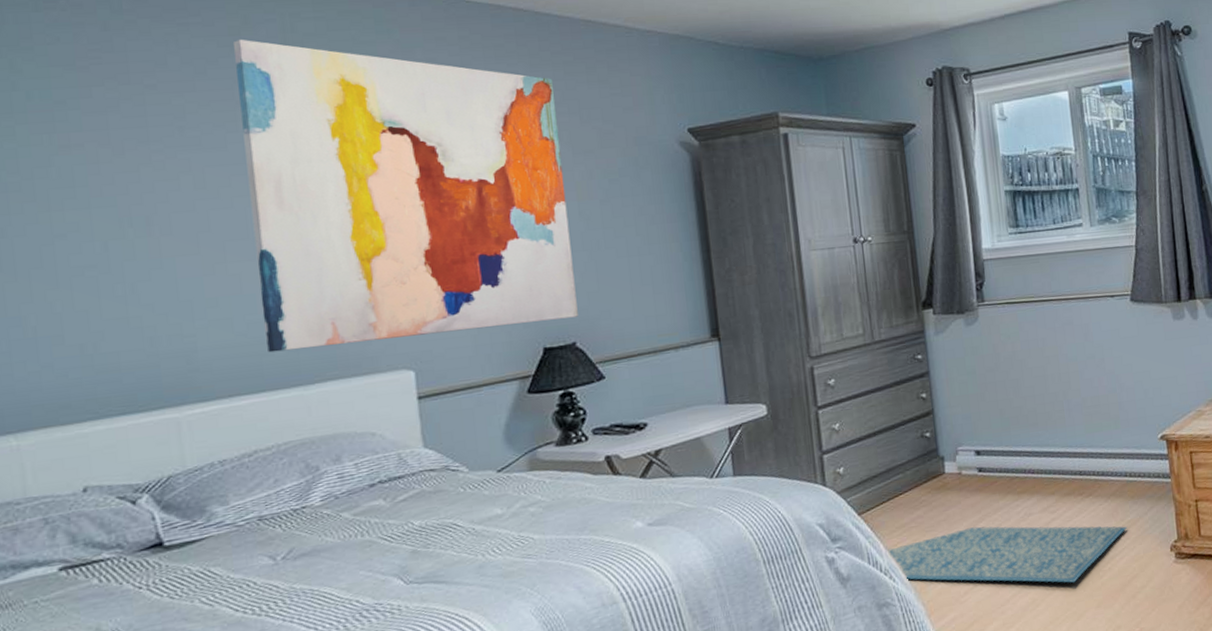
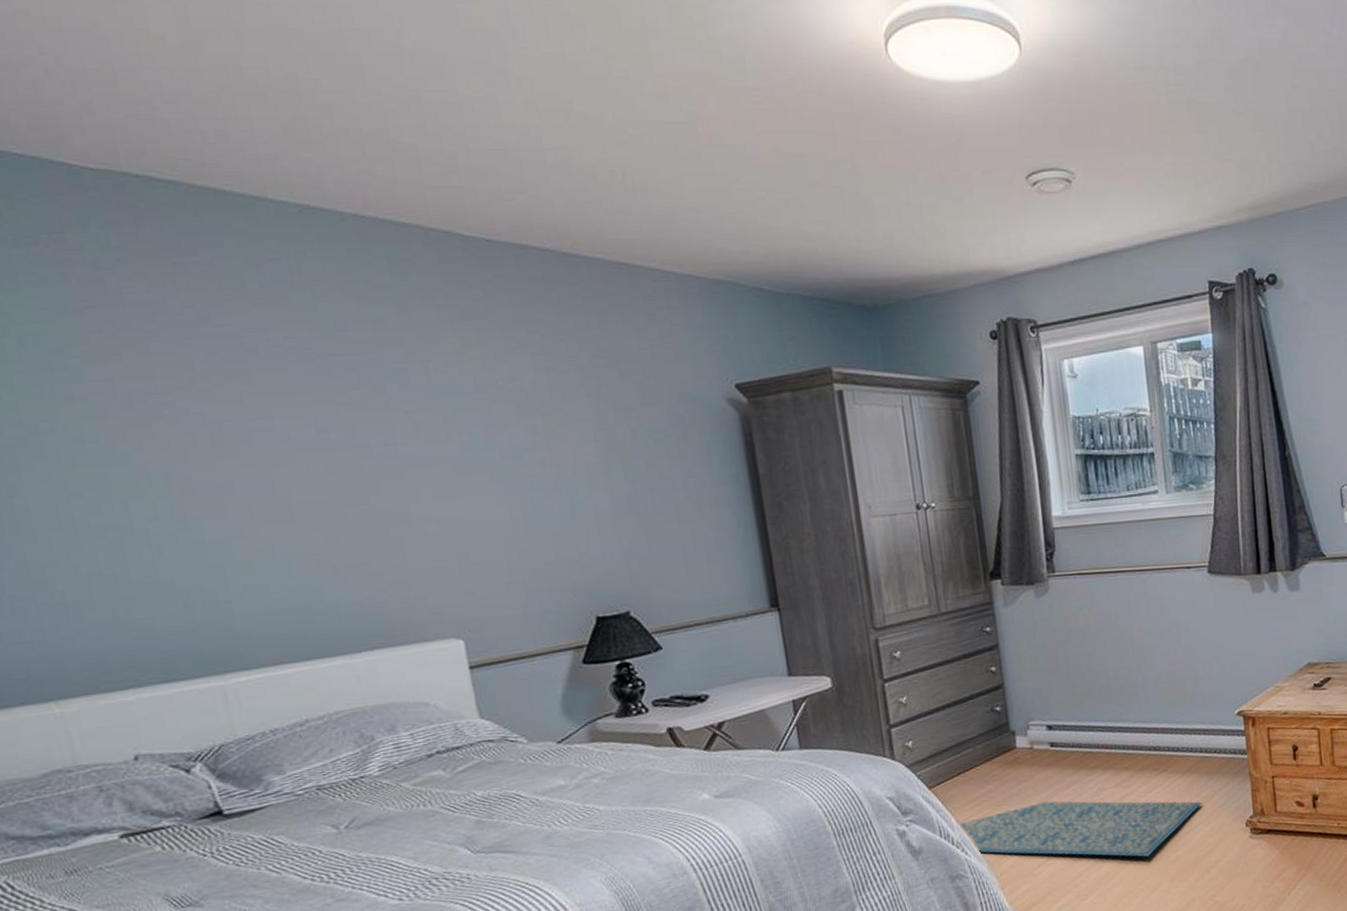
wall art: present [232,39,578,353] -> none [236,280,630,620]

